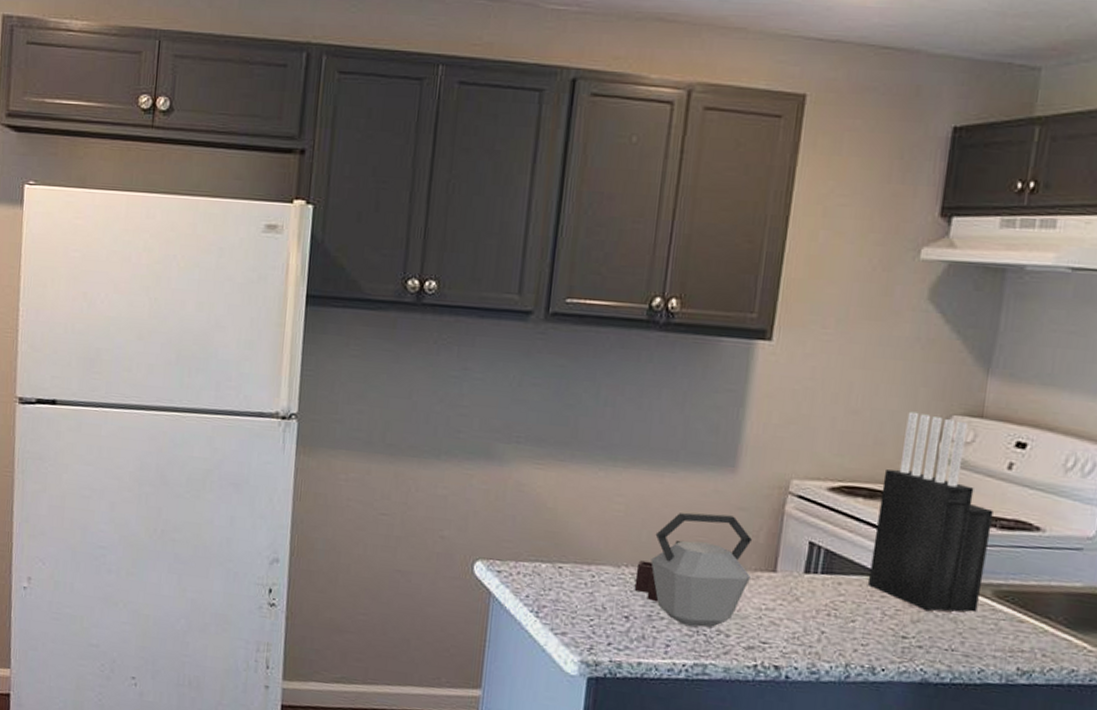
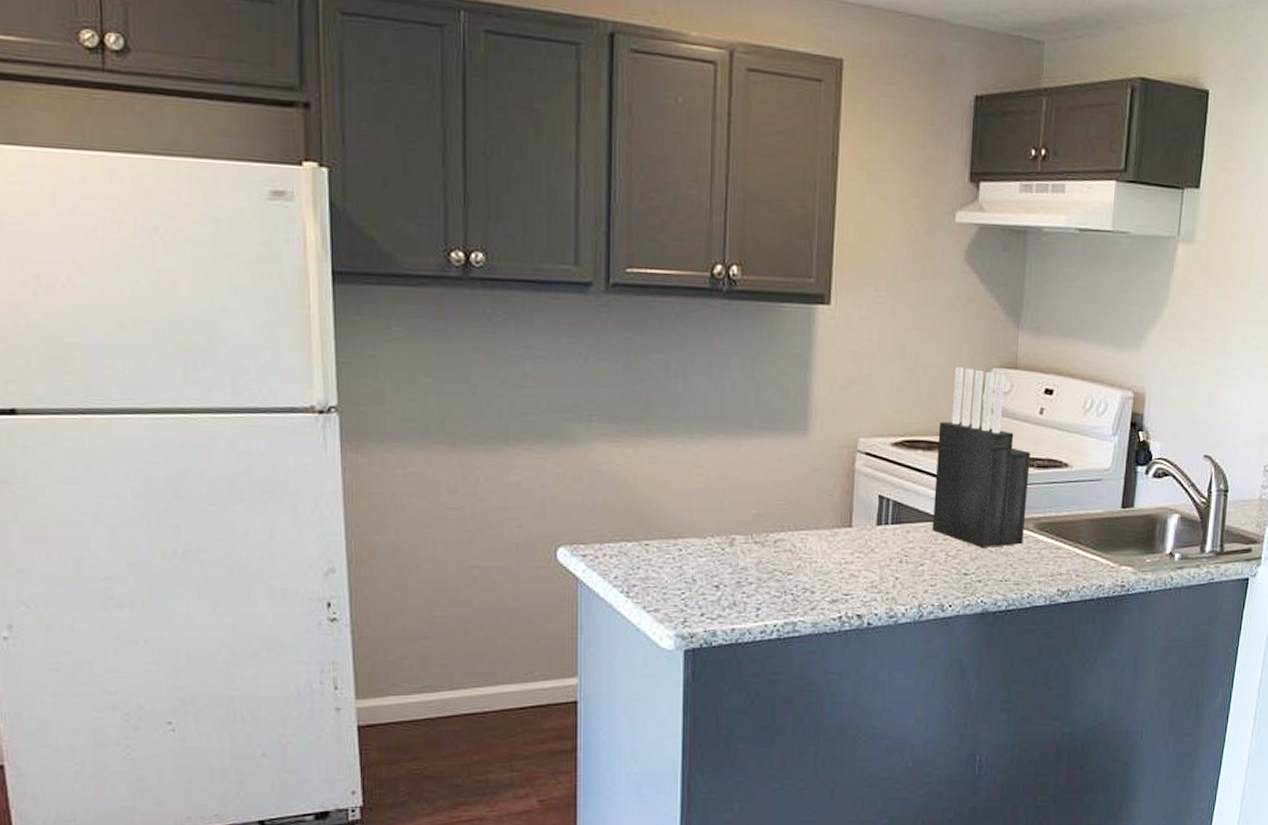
kettle: present [634,512,753,628] -> none [721,477,829,588]

